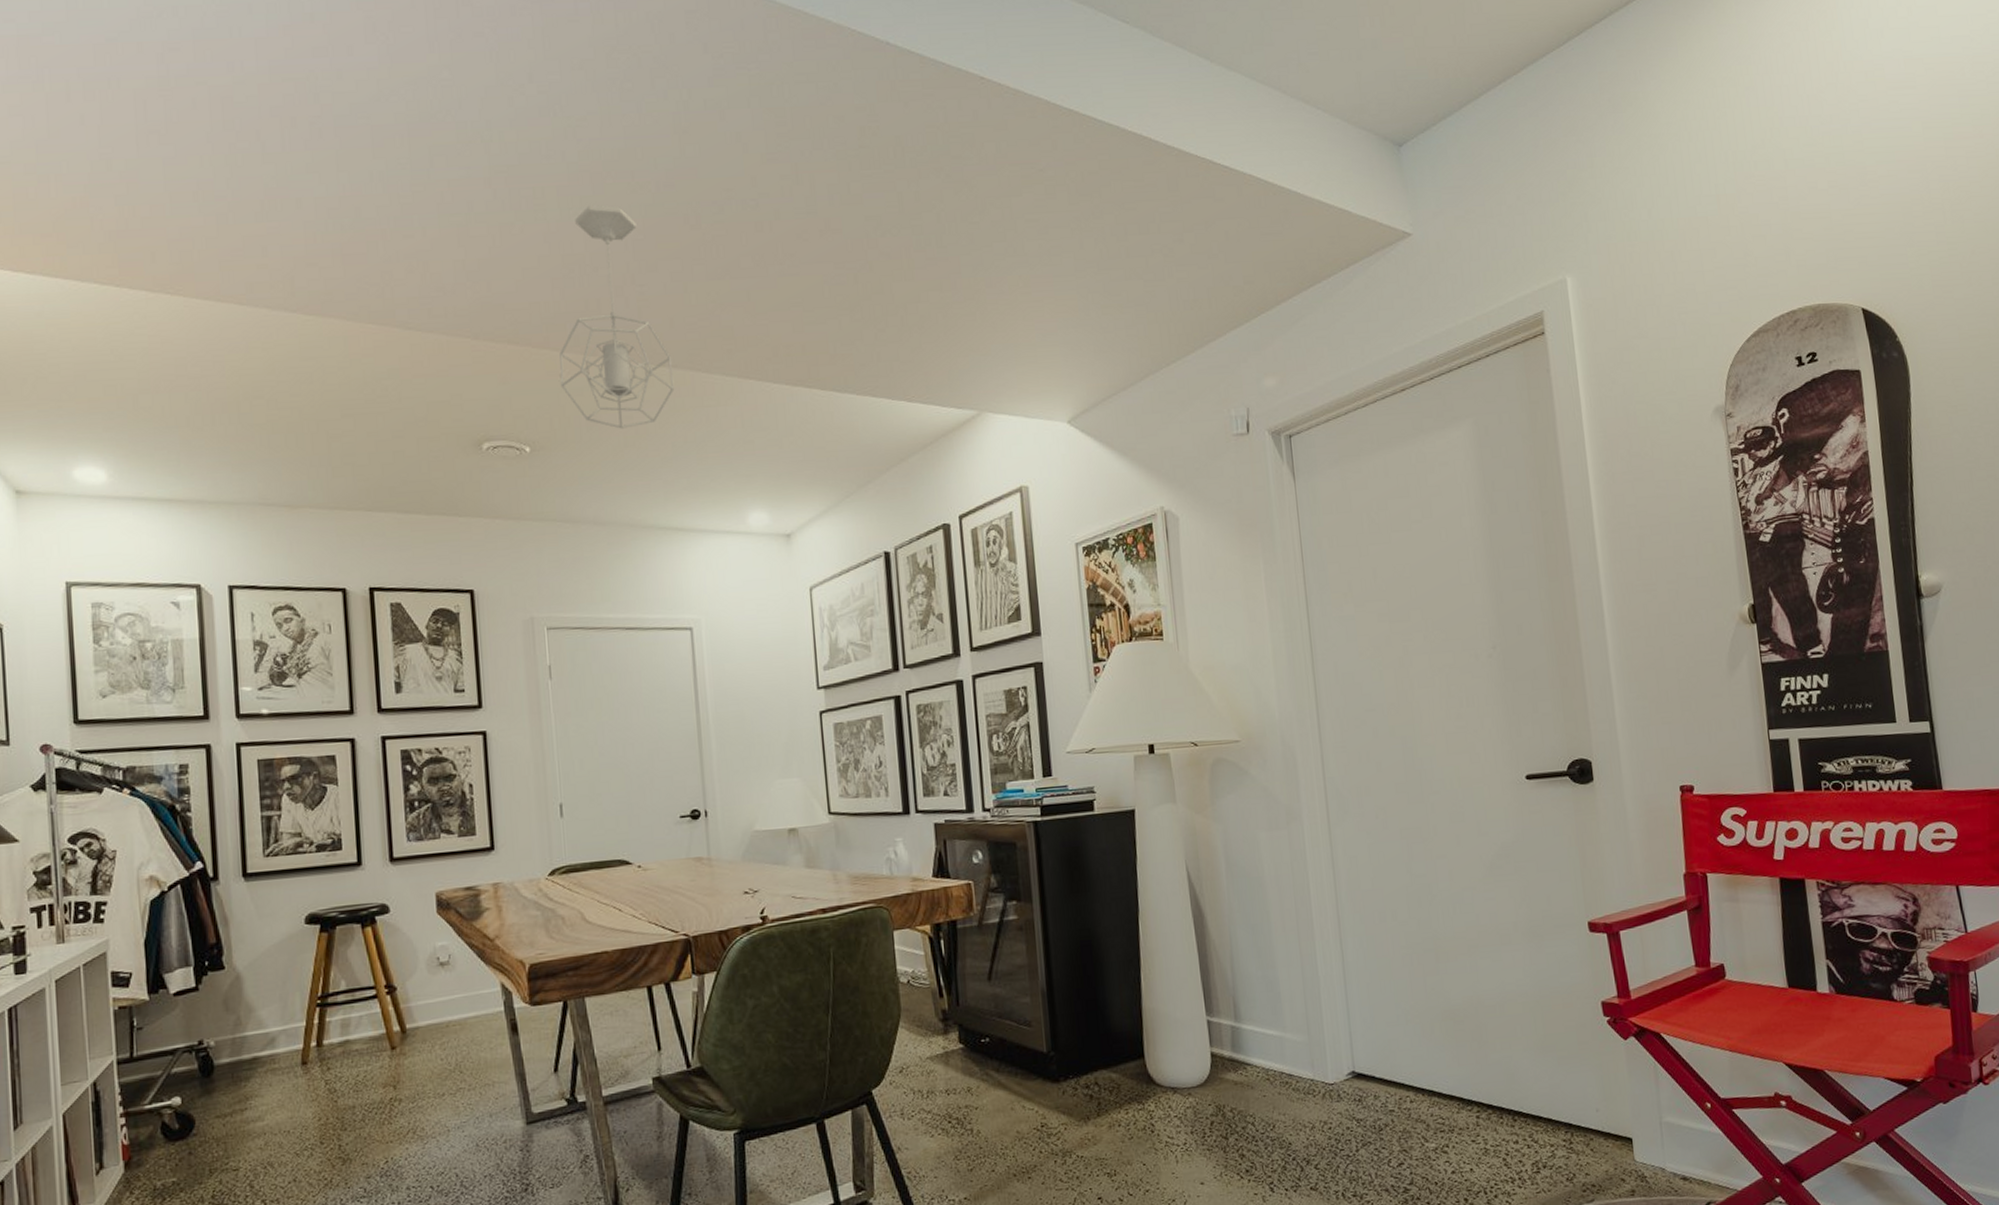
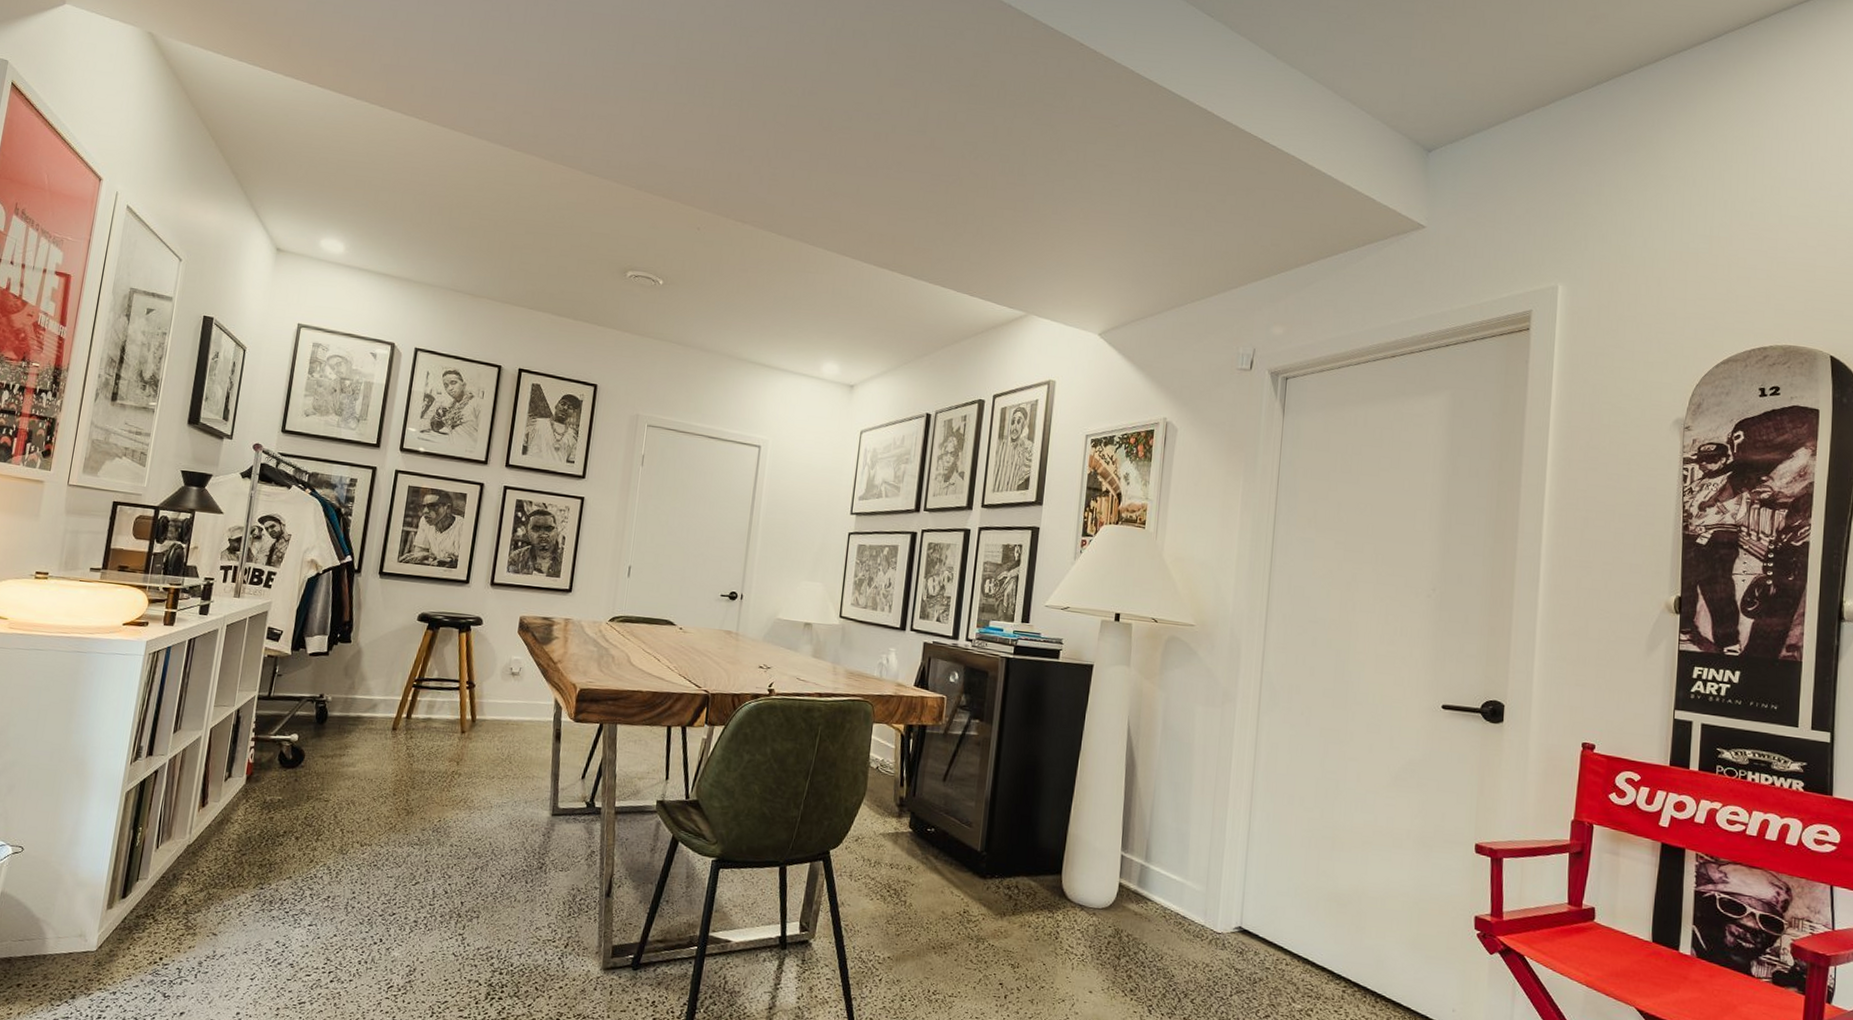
pendant light: present [559,205,675,429] -> none [696,99,788,279]

